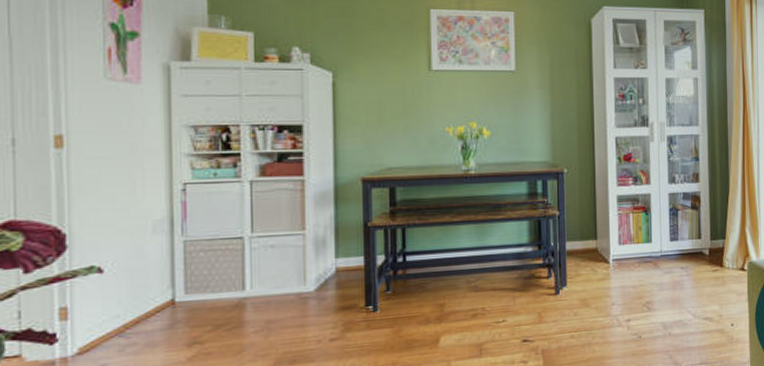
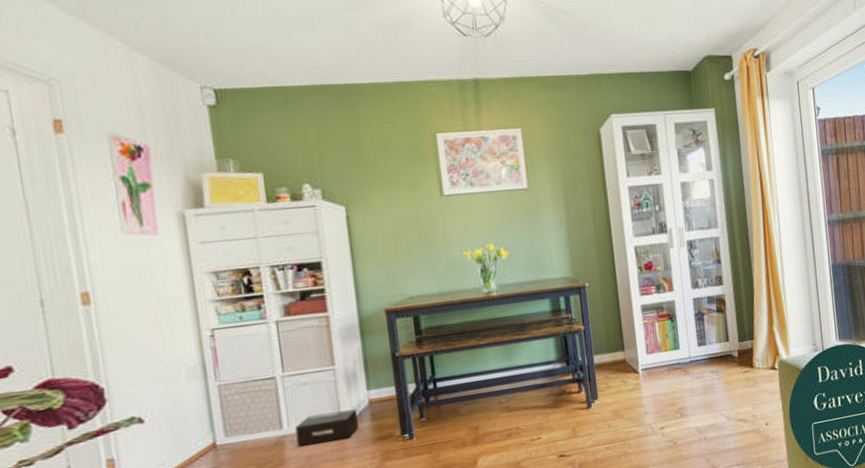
box: none [258,276,323,310] -> present [295,409,359,447]

